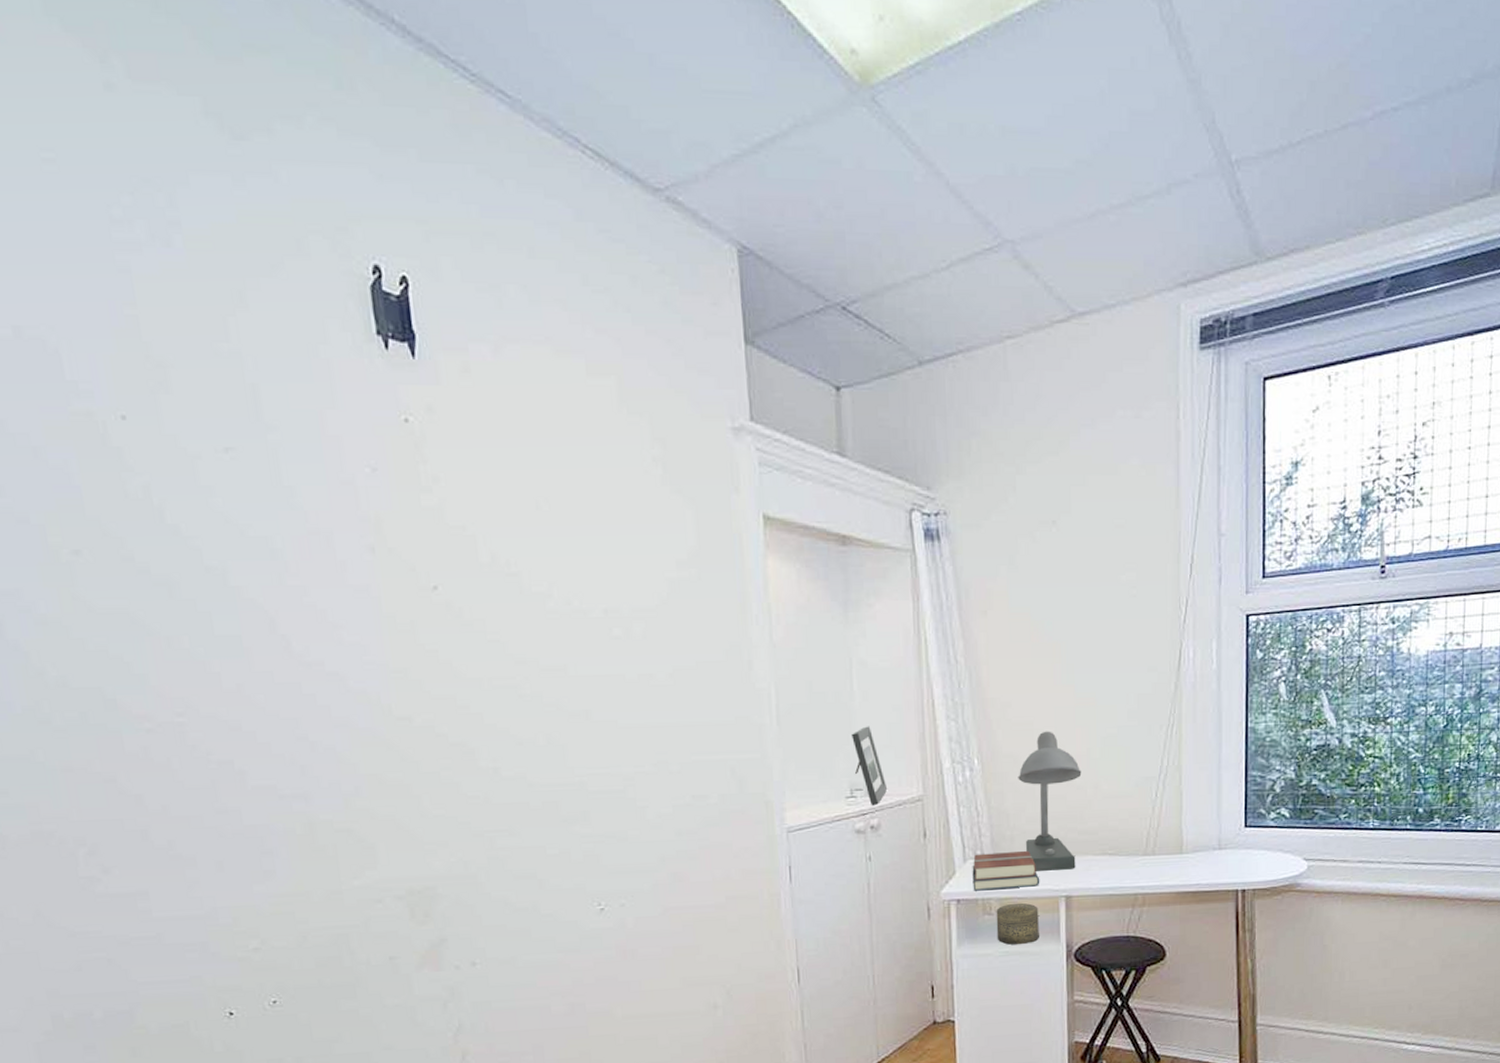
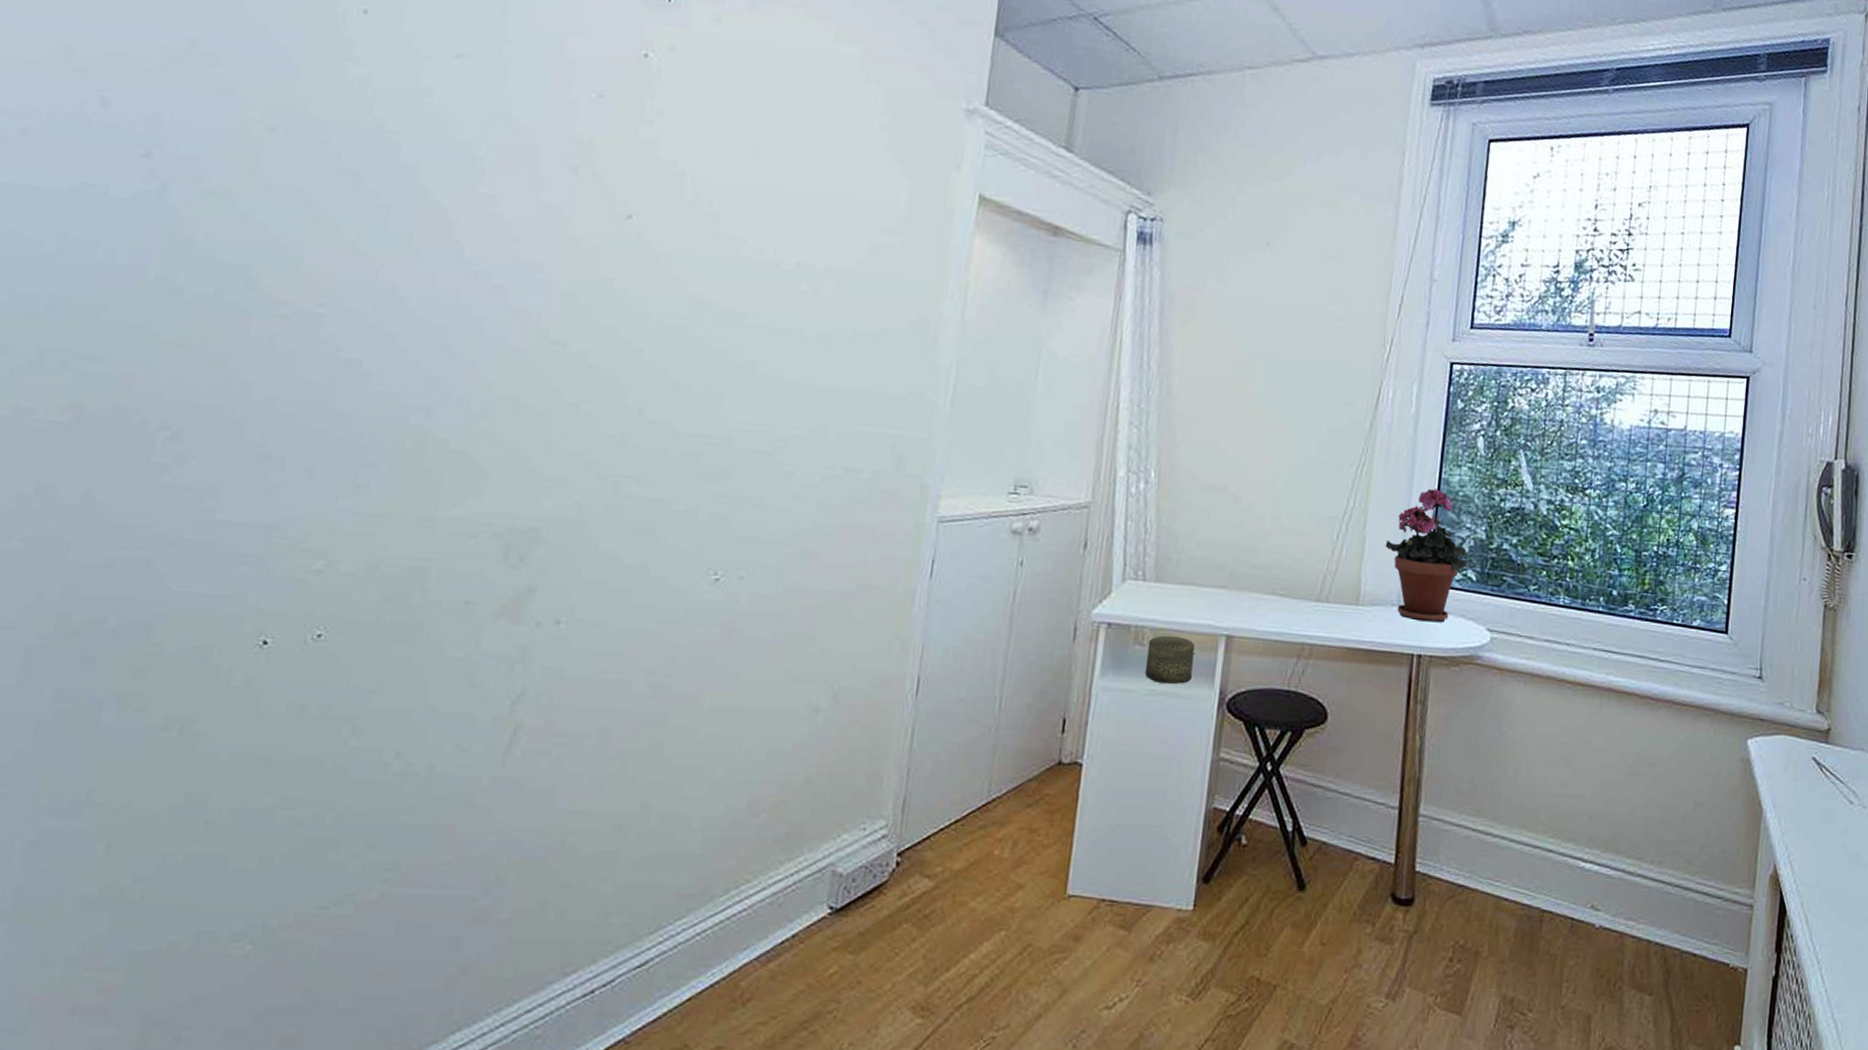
picture frame: present [851,726,888,806] -> none [1023,420,1055,507]
books: present [972,850,1040,891] -> none [1128,574,1202,620]
desk lamp: present [1018,731,1082,872] -> none [1190,452,1263,606]
potted plant: none [1201,737,1279,861] -> present [1385,488,1466,623]

